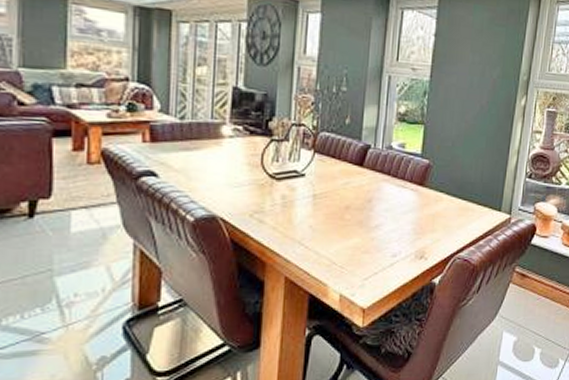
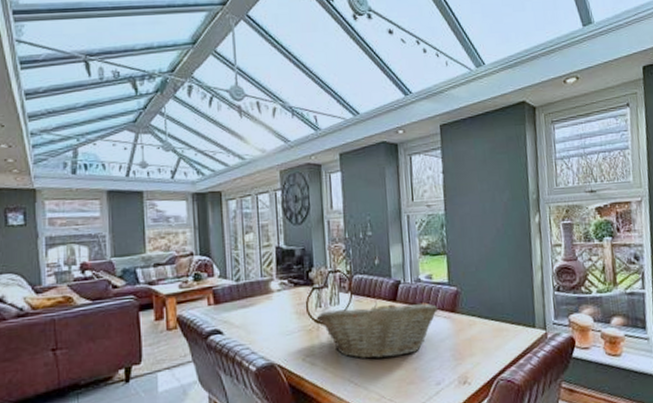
fruit basket: none [271,163,407,225] -> present [316,301,439,359]

